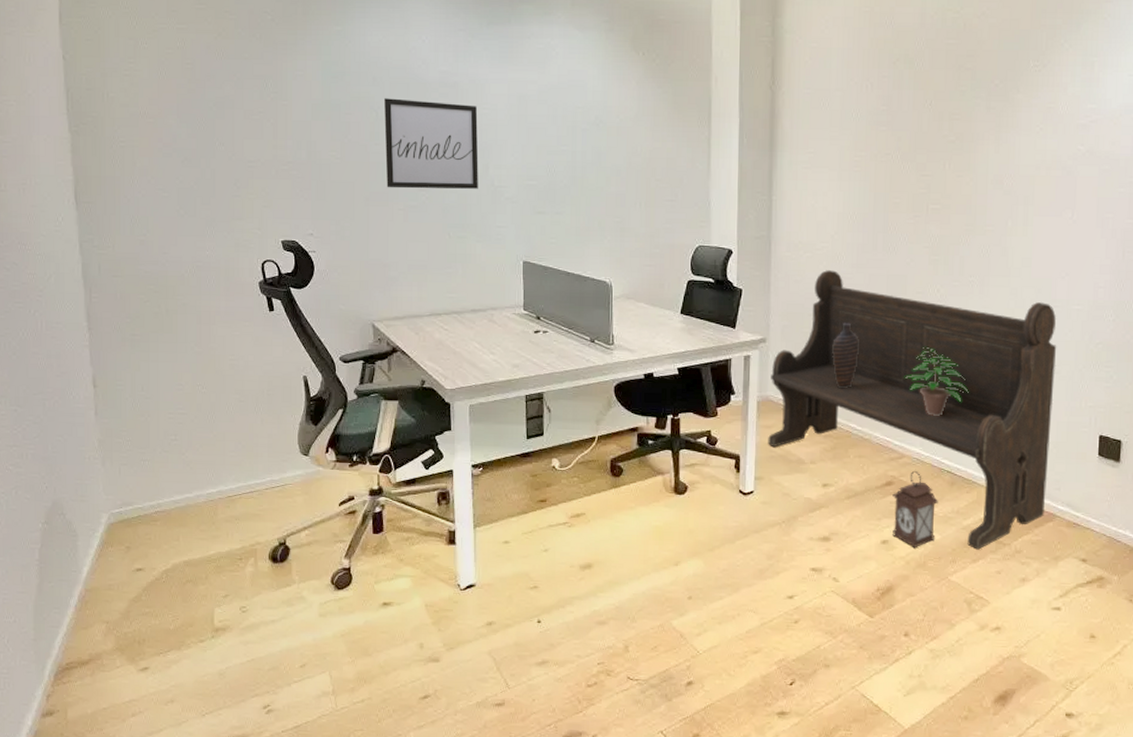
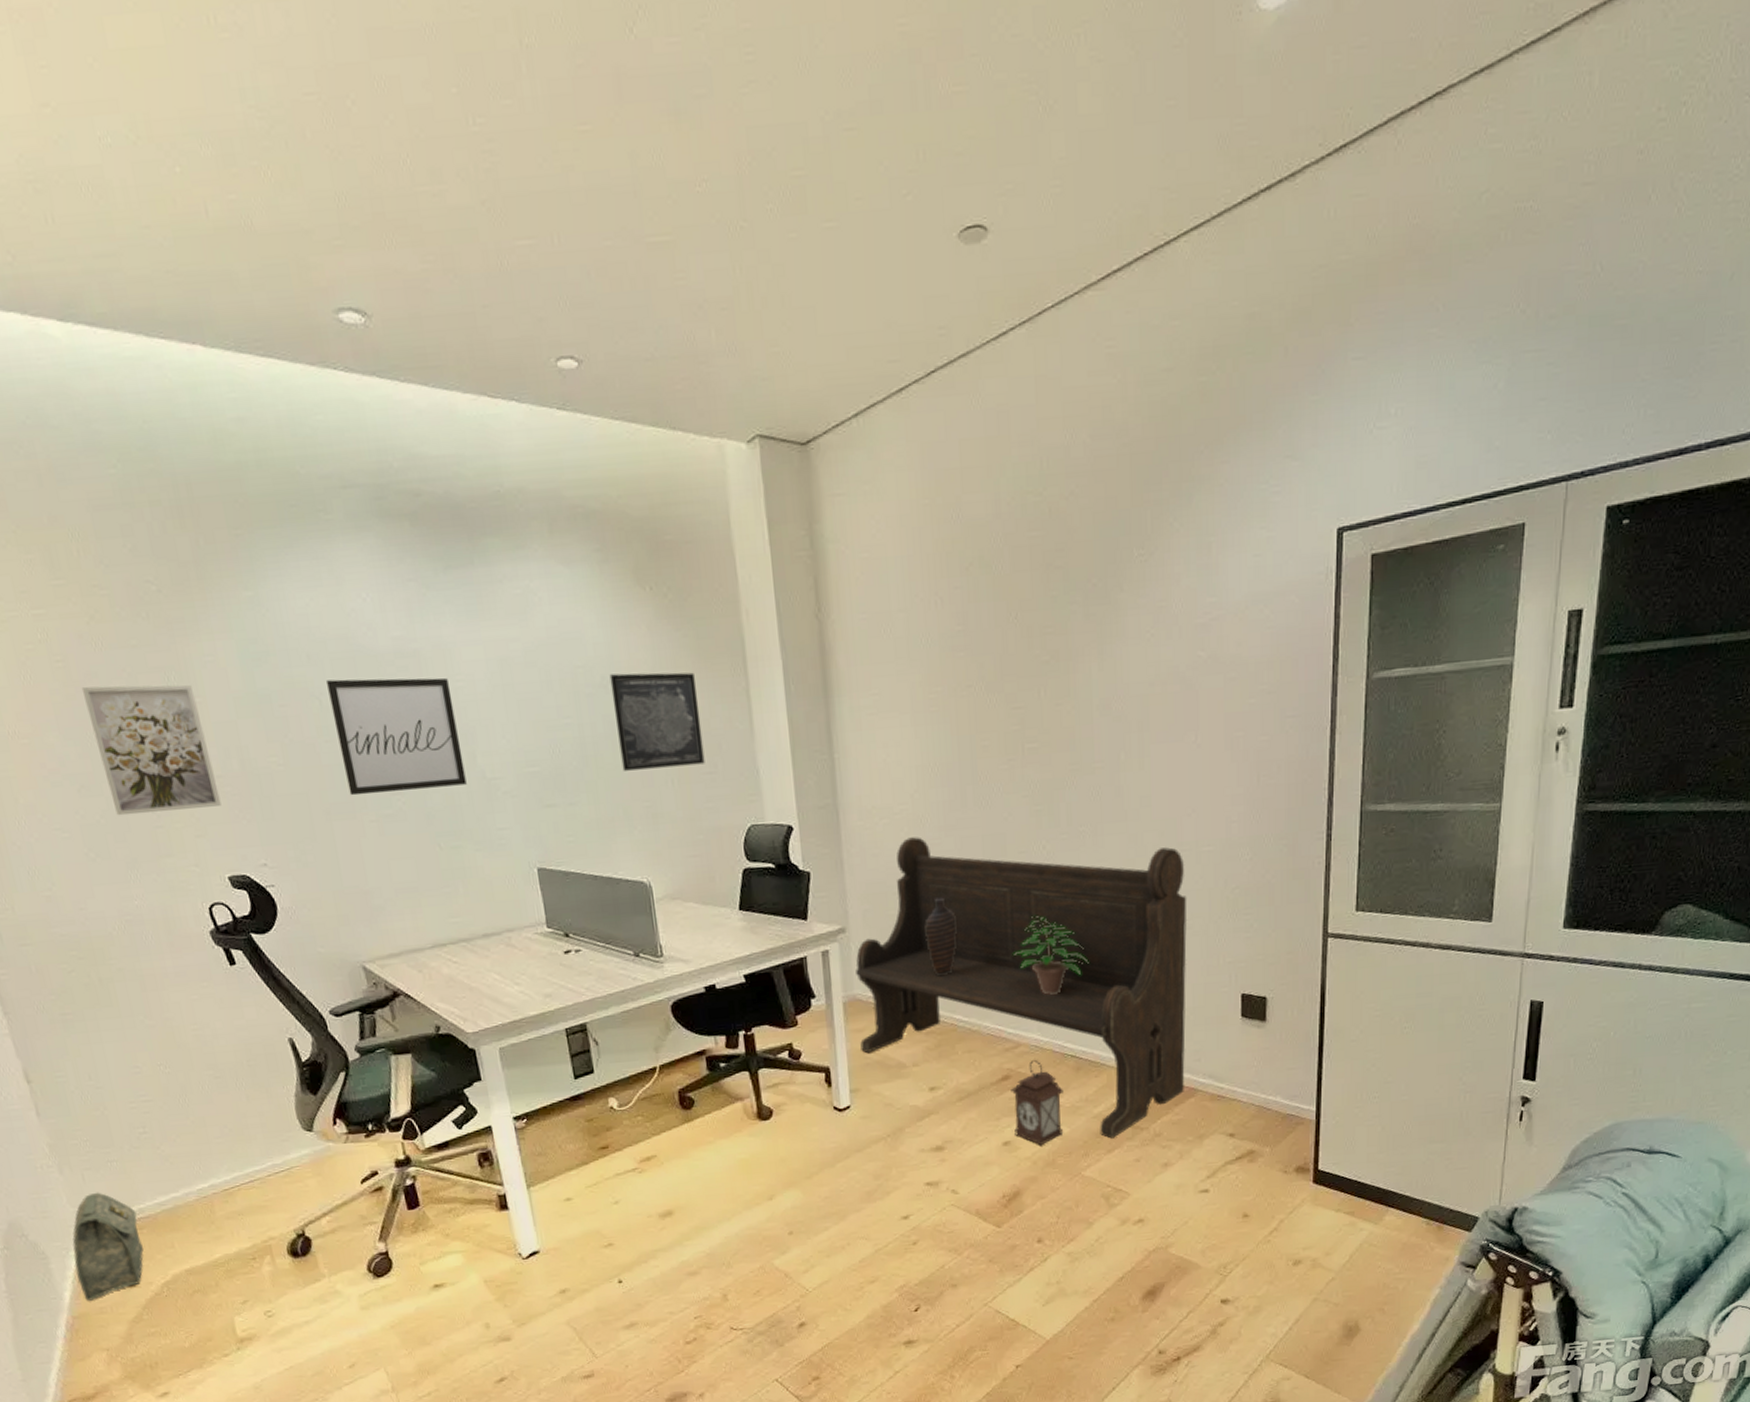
bag: none [97,485,155,577] -> present [72,1192,144,1301]
wall art: none [201,84,287,185] -> present [81,684,221,816]
wall art: none [601,116,669,193] -> present [609,672,705,771]

